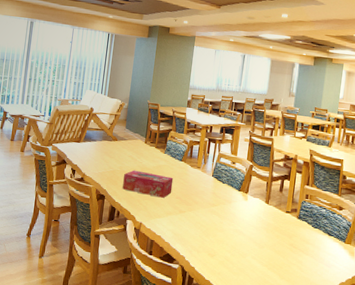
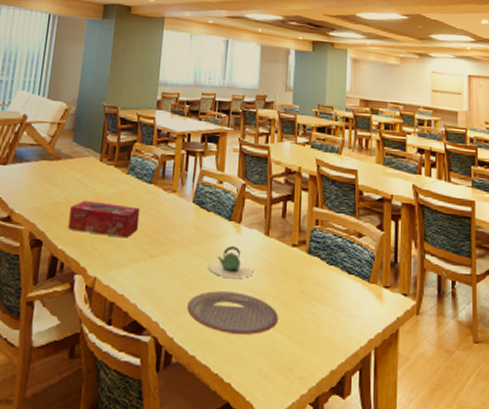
plate: none [205,239,272,271] -> present [187,291,278,335]
teapot: none [221,209,255,232] -> present [207,246,254,278]

